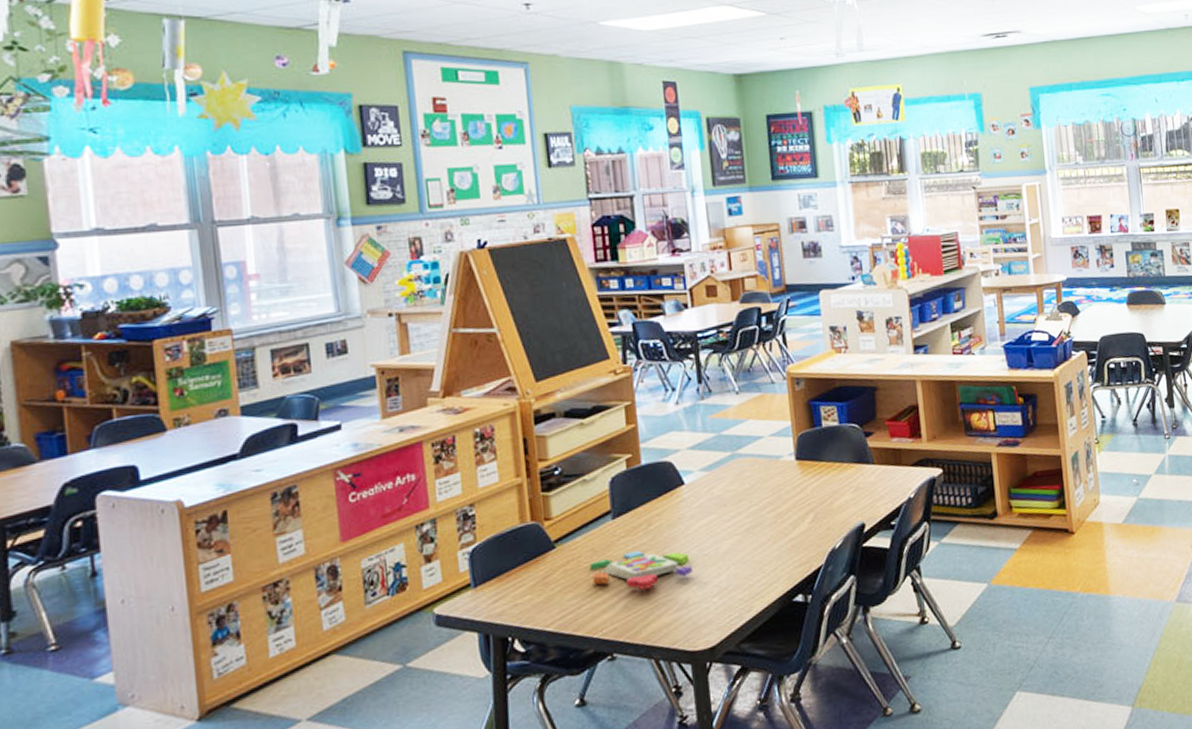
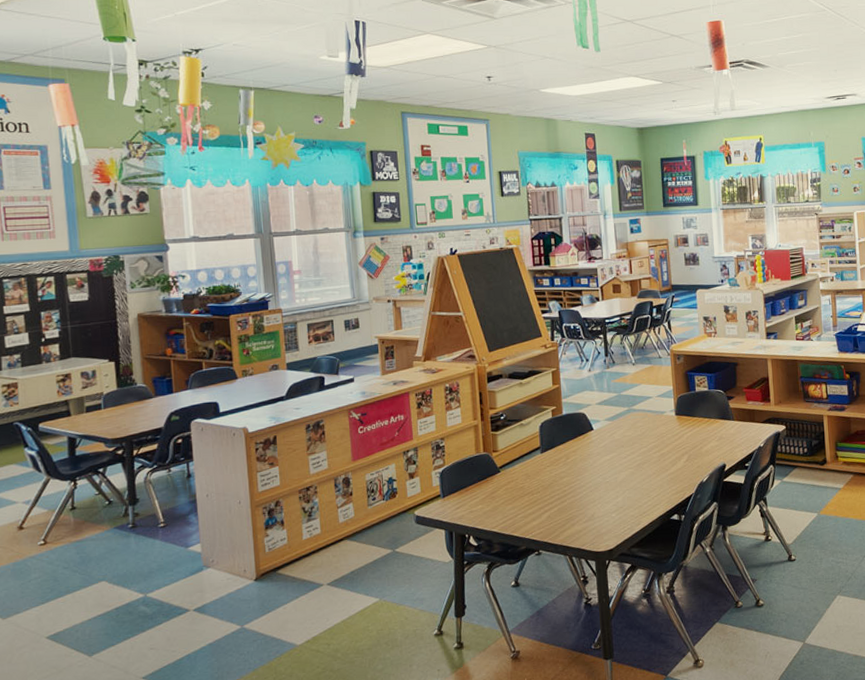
pattern blocks set: present [589,550,692,590] -> none [523,476,598,505]

